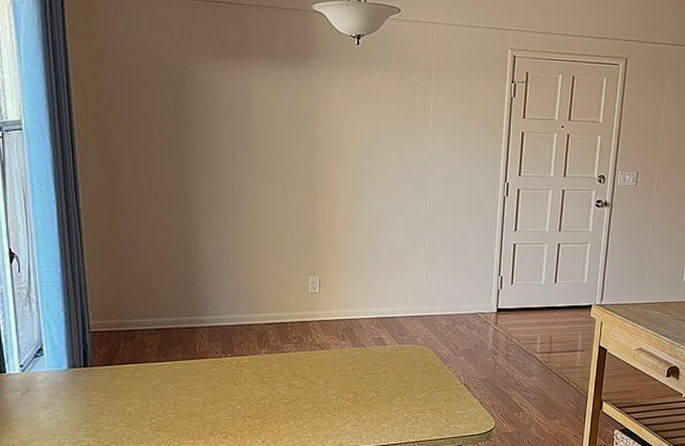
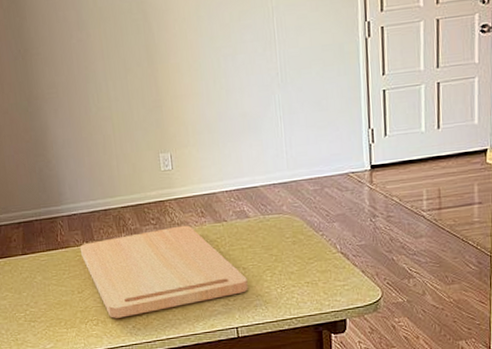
cutting board: none [218,347,378,432] -> present [79,225,248,318]

